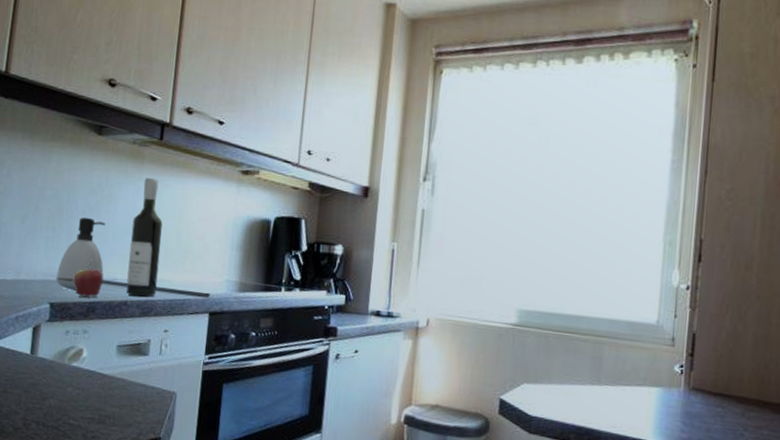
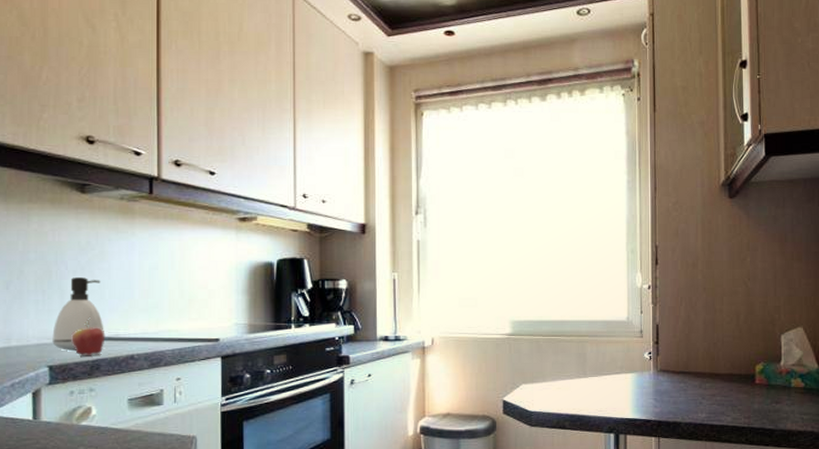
bottle: present [126,177,163,297] -> none [129,231,163,349]

